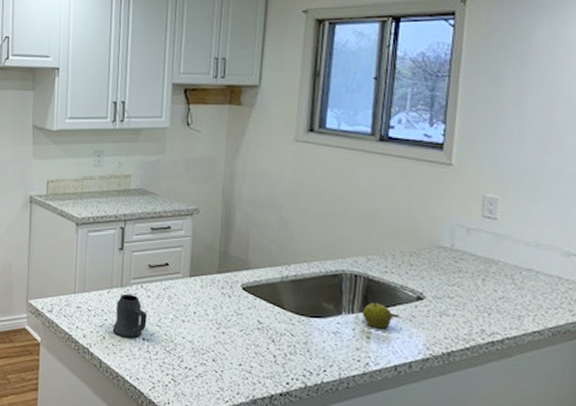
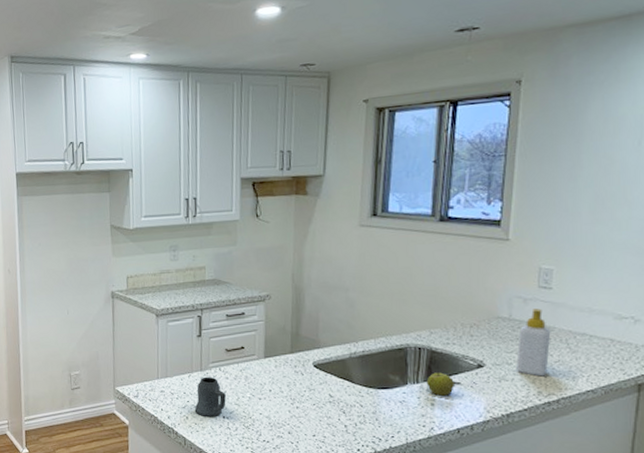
soap bottle: none [458,240,495,314] -> present [516,309,551,377]

